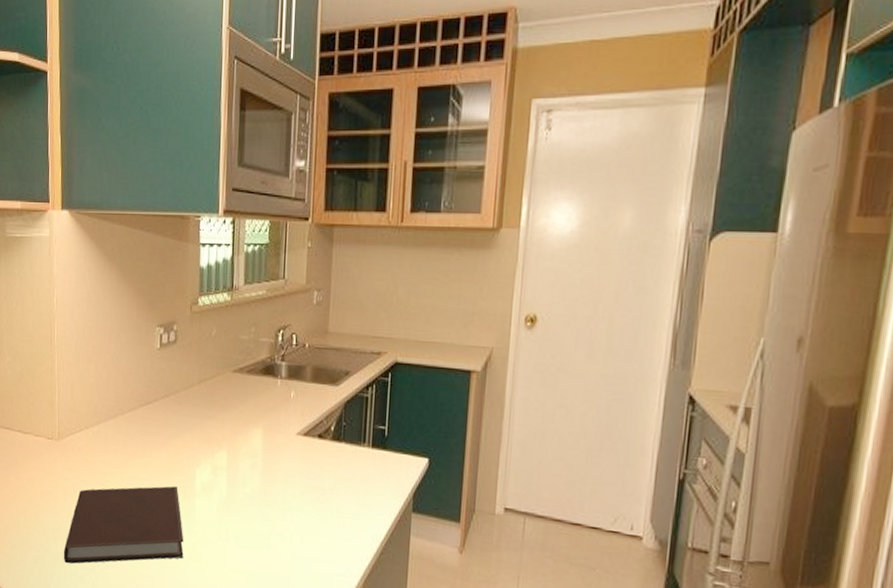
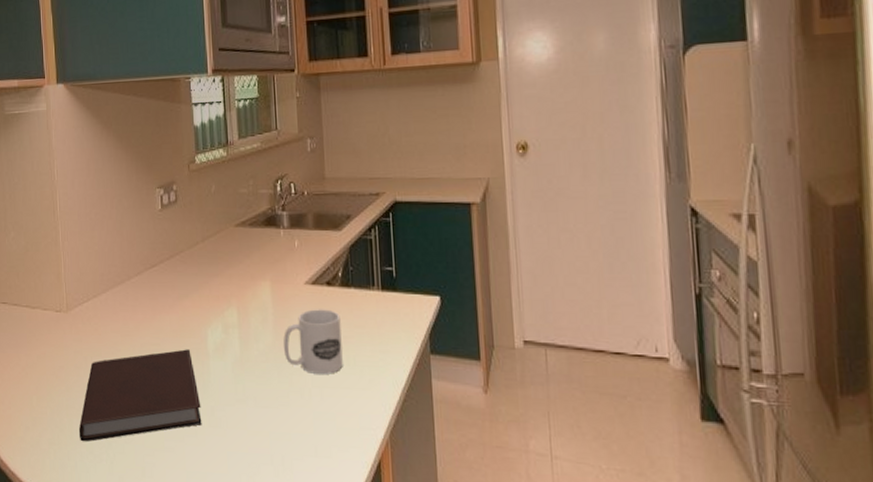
mug: none [270,459,328,522] -> present [284,309,343,374]

